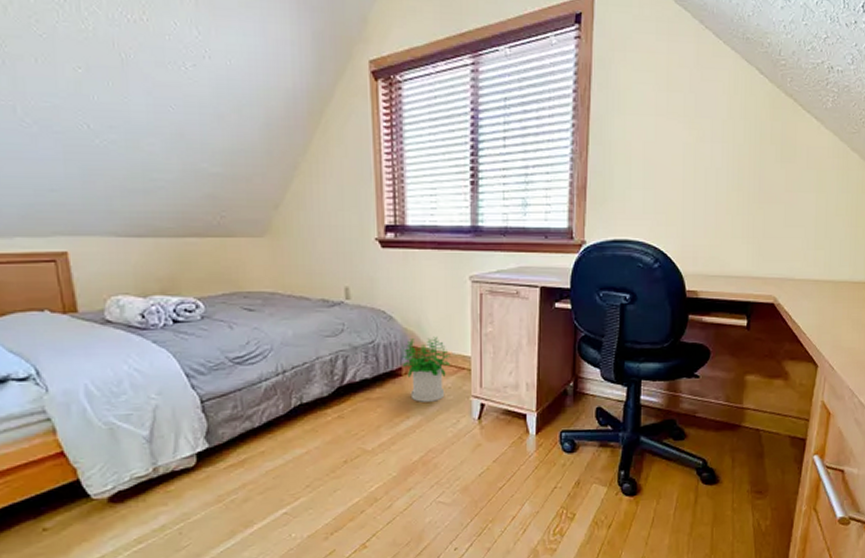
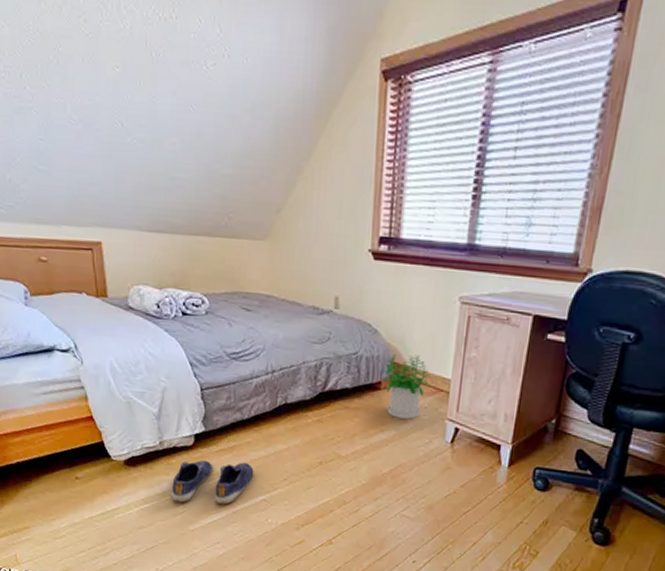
shoe: none [171,475,271,535] -> present [171,460,254,505]

